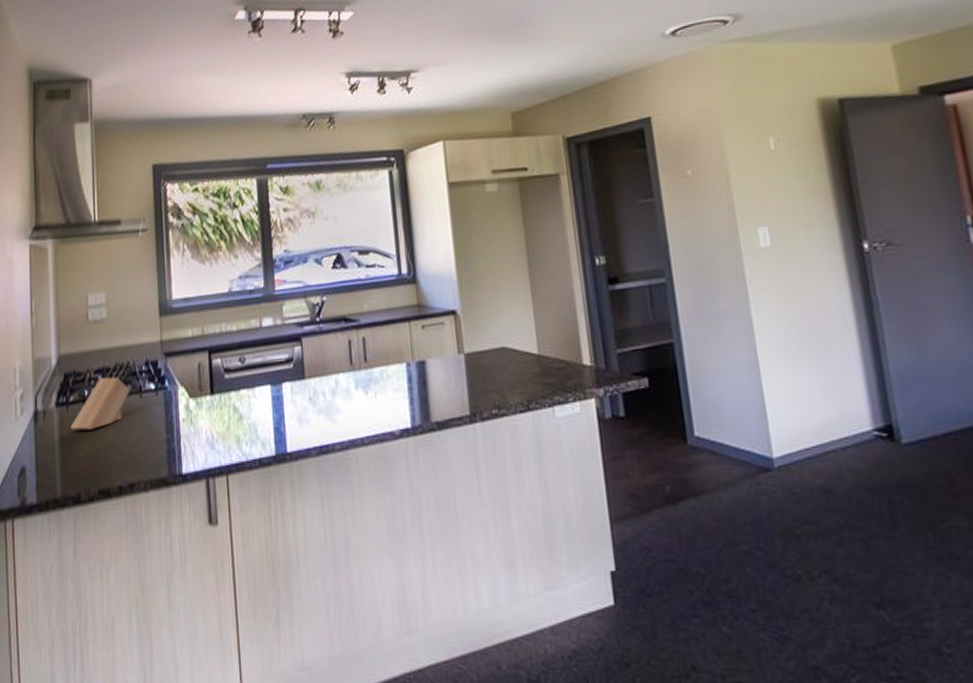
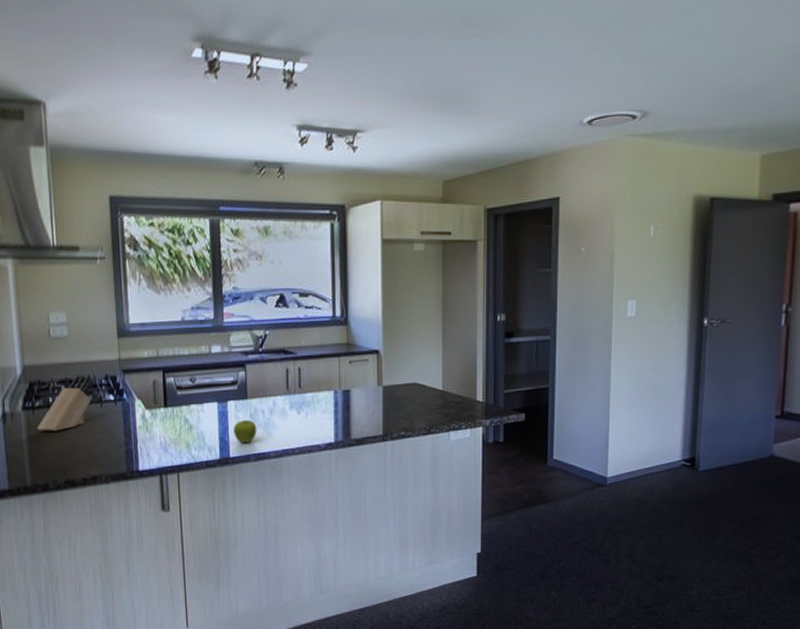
fruit: none [290,404,318,434] -> present [233,419,257,443]

